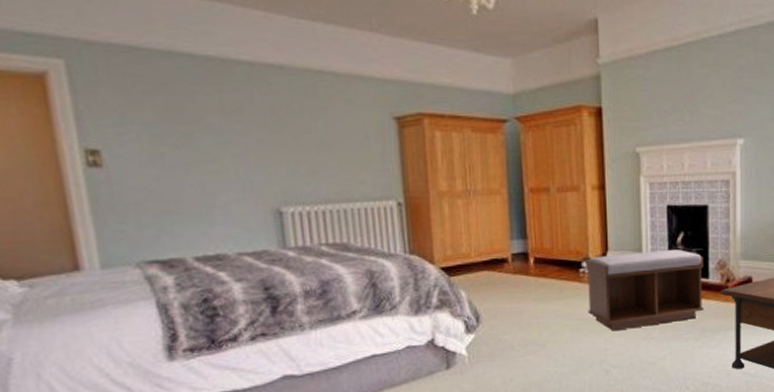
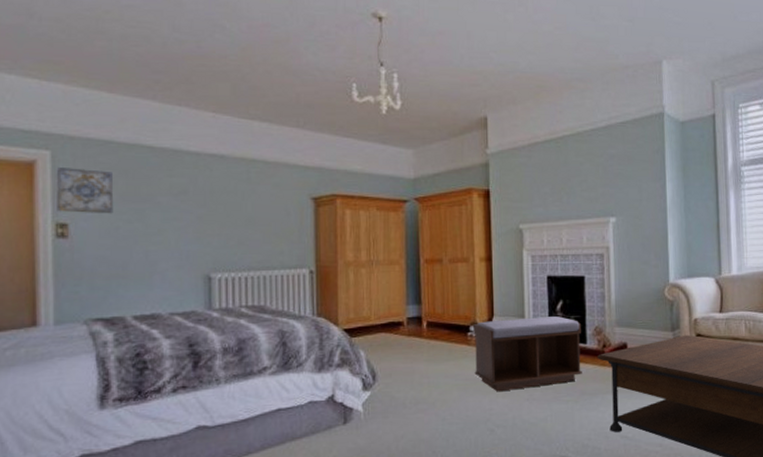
wall art: none [74,79,155,138] -> present [56,166,114,214]

